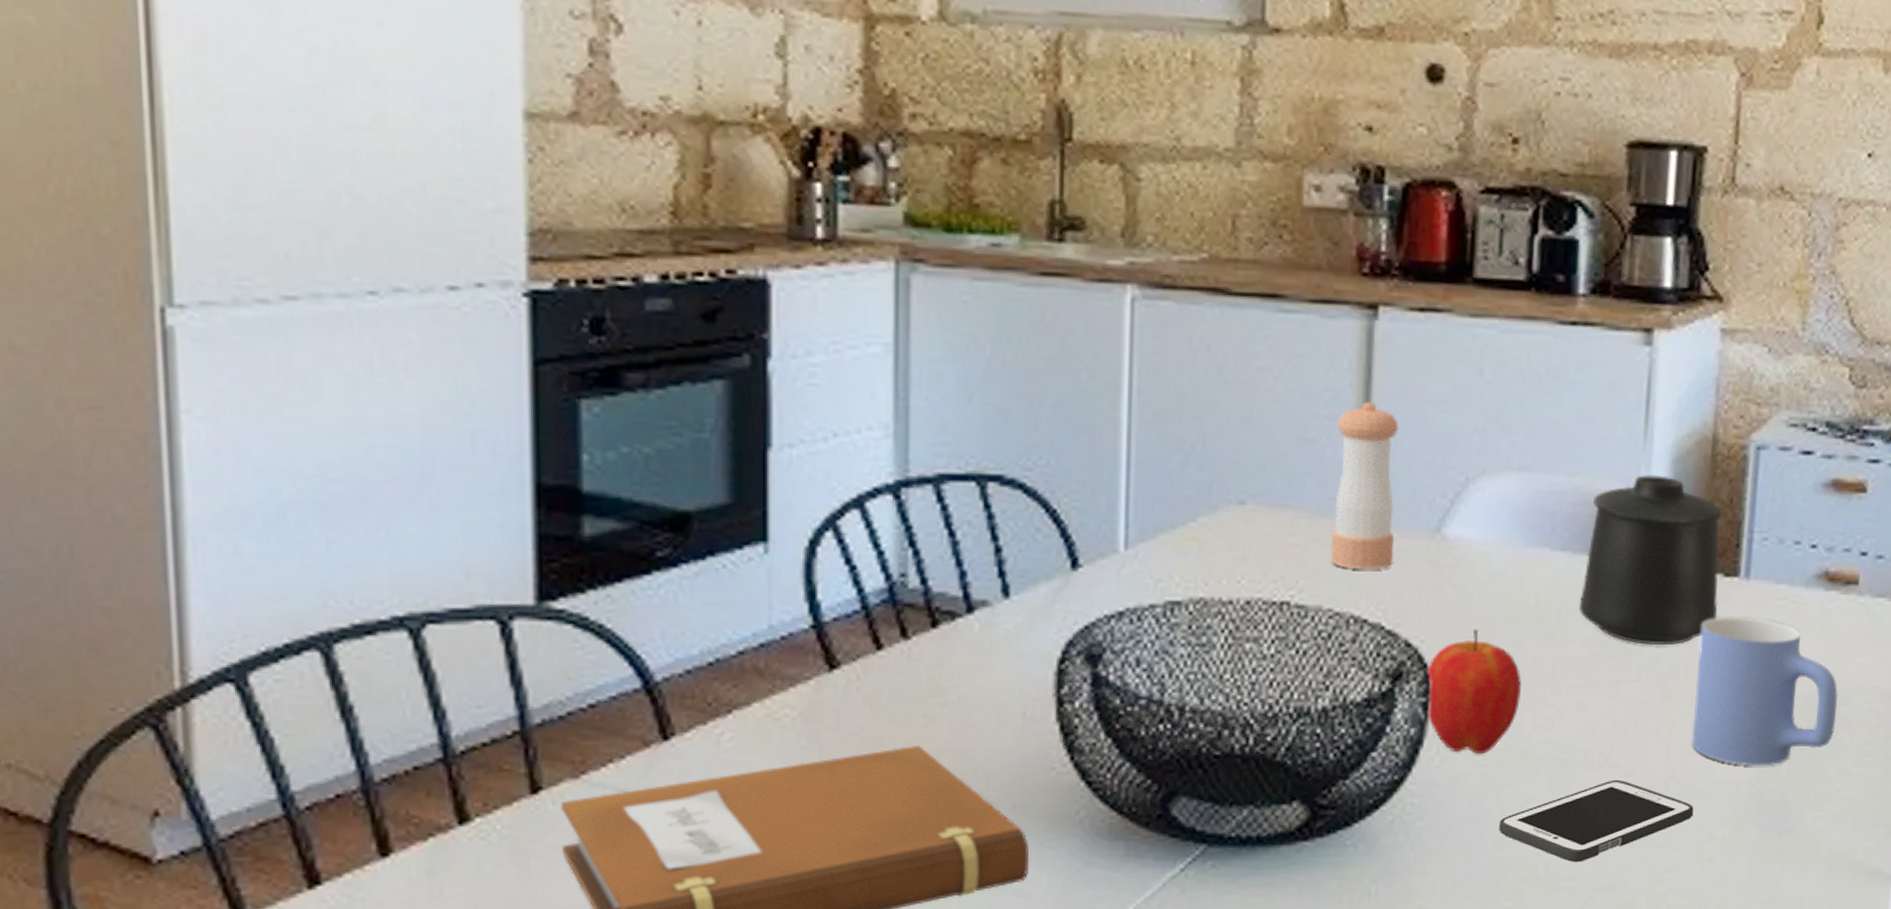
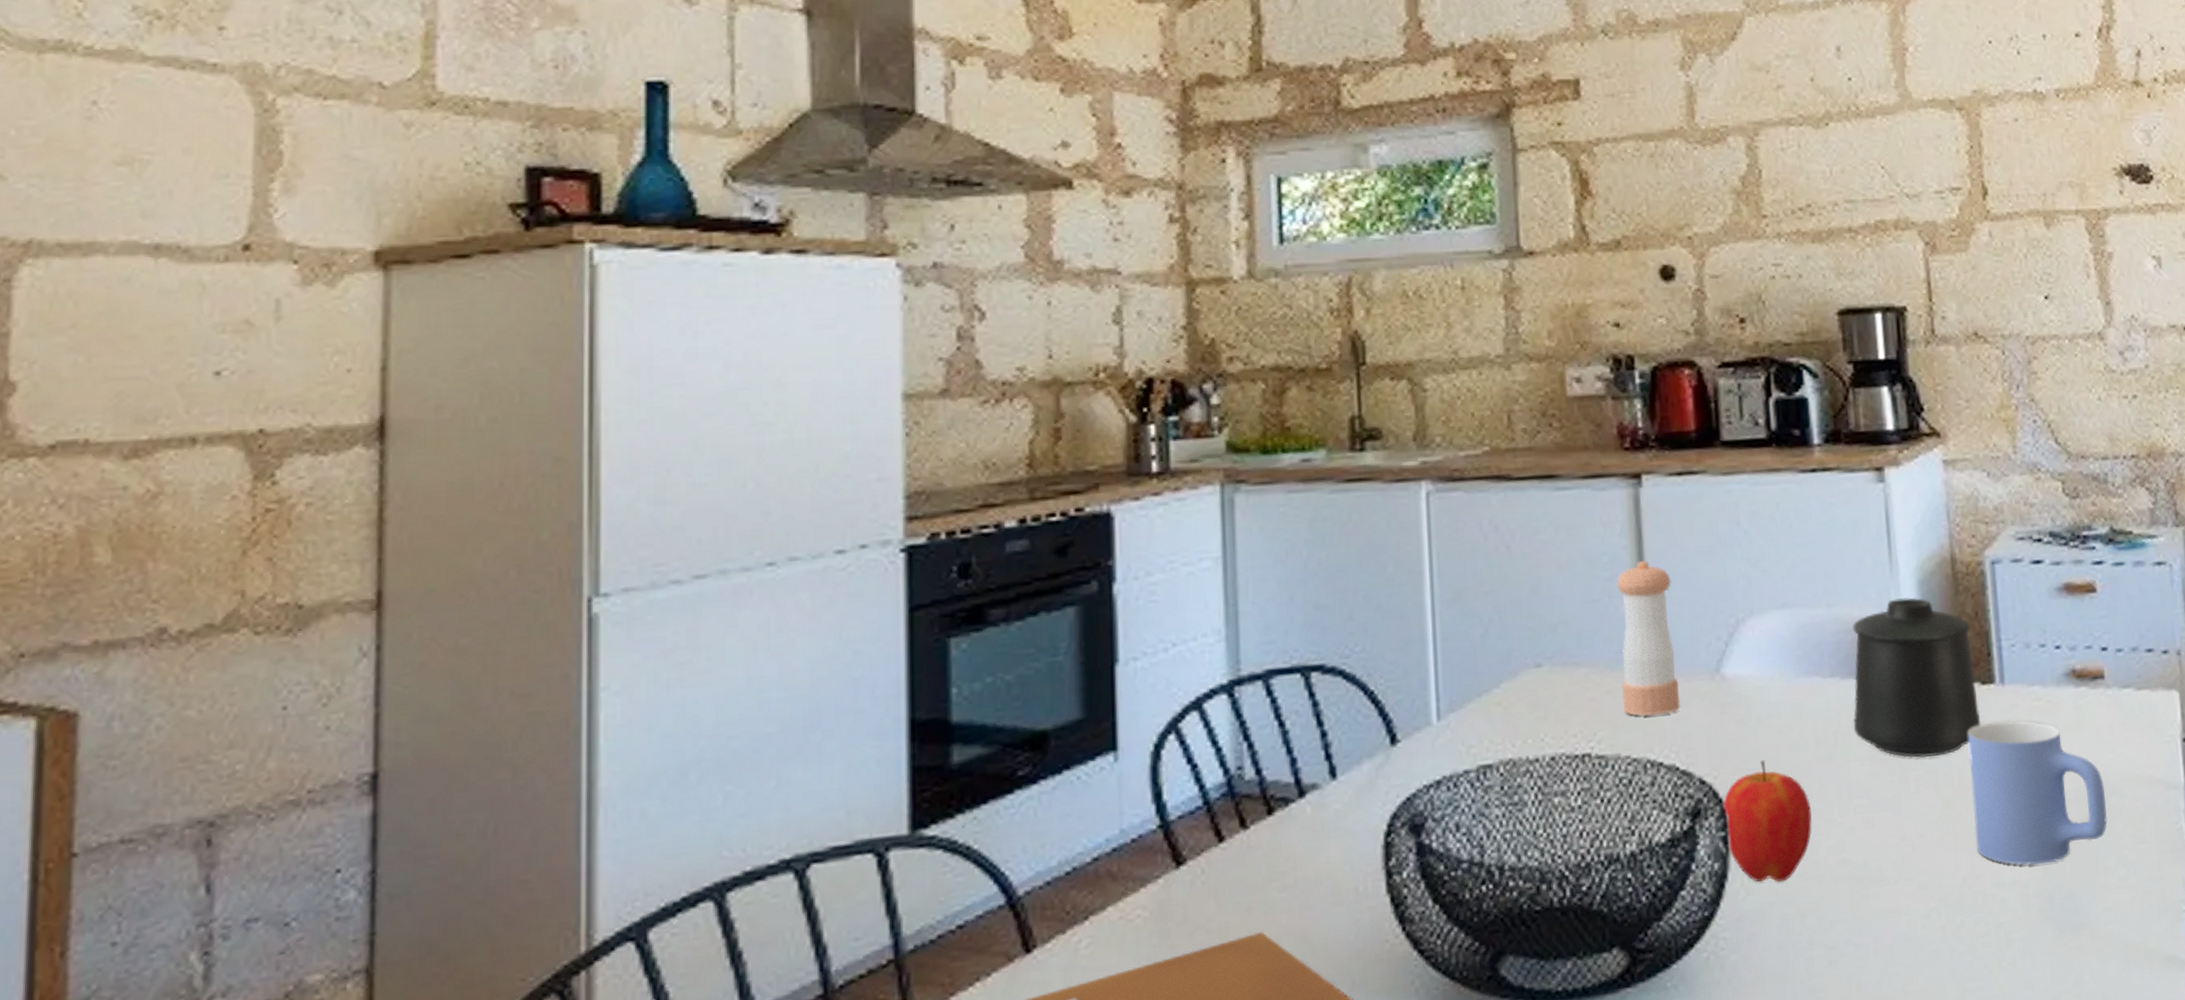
cell phone: present [1499,779,1694,863] -> none [1808,892,1989,981]

